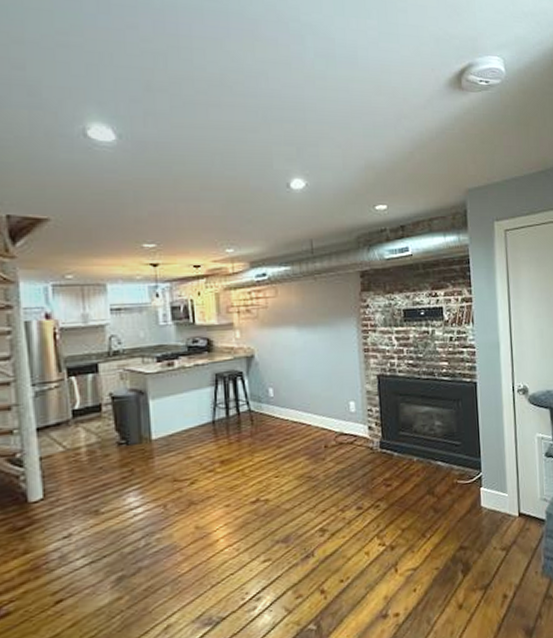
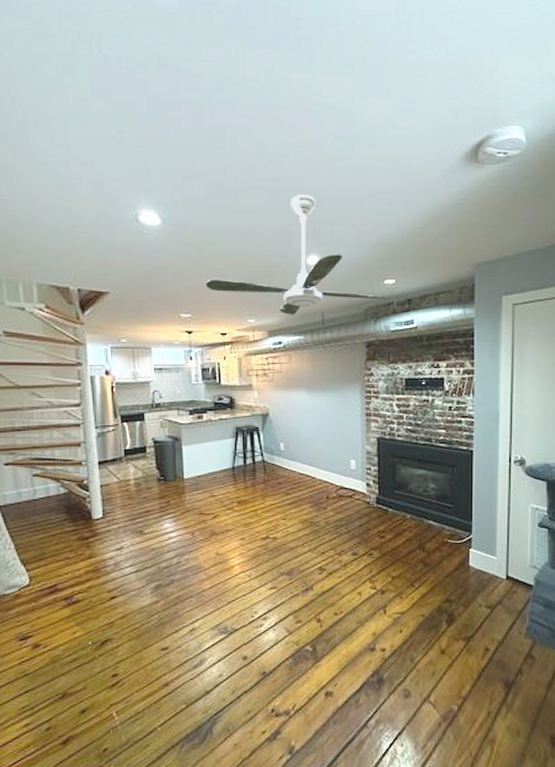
ceiling fan: none [173,113,382,243] -> present [205,194,389,315]

